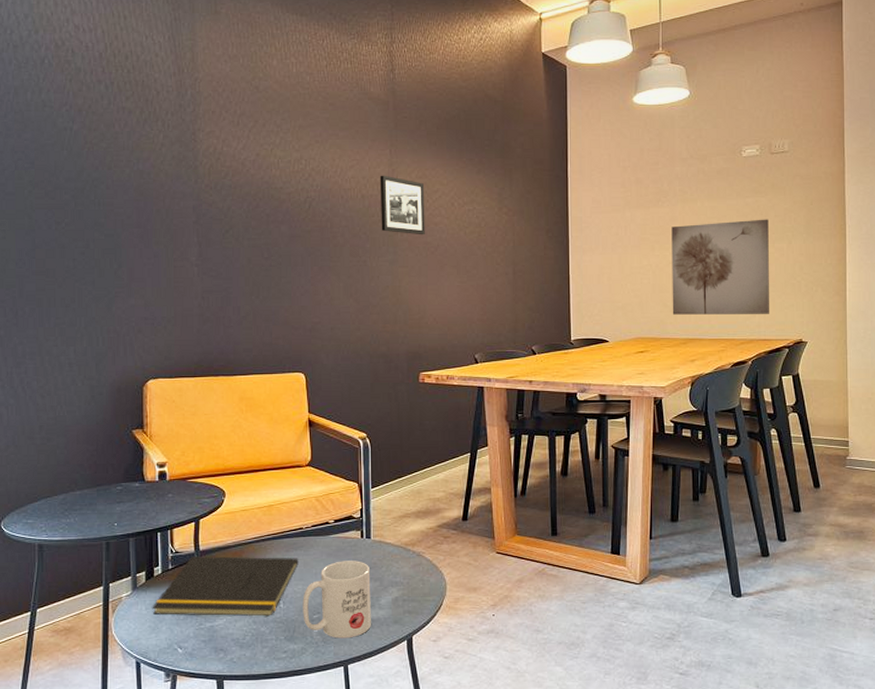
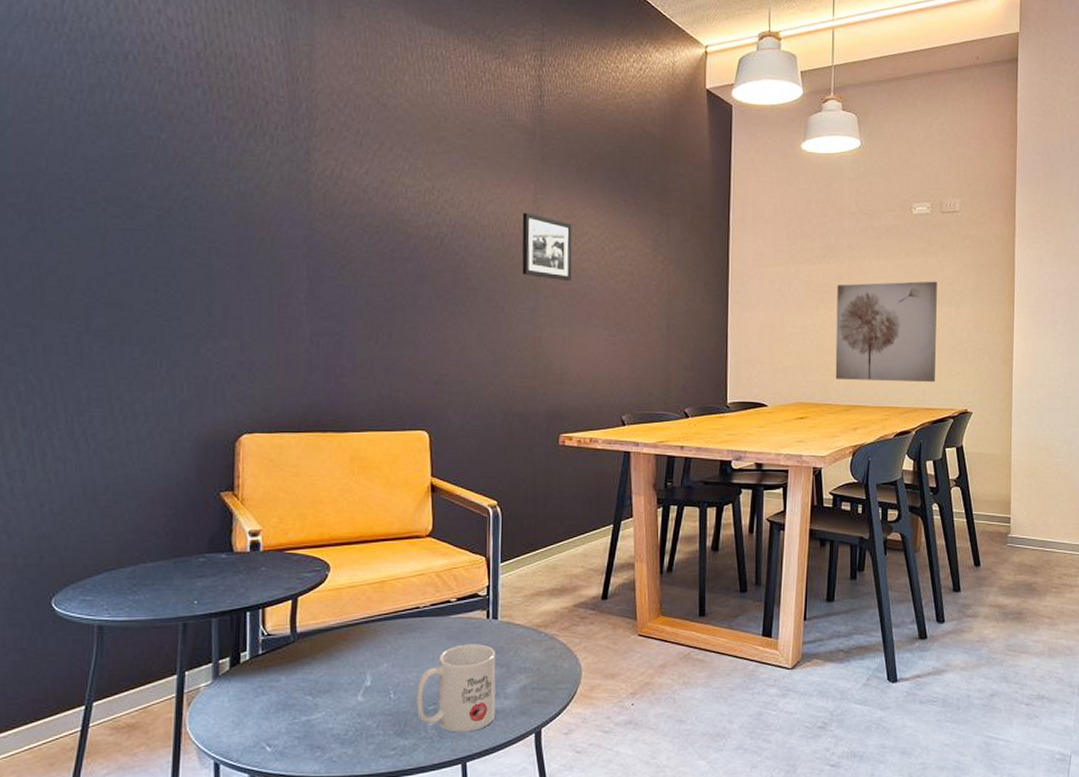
notepad: present [152,556,299,616] -> none [236,639,414,708]

